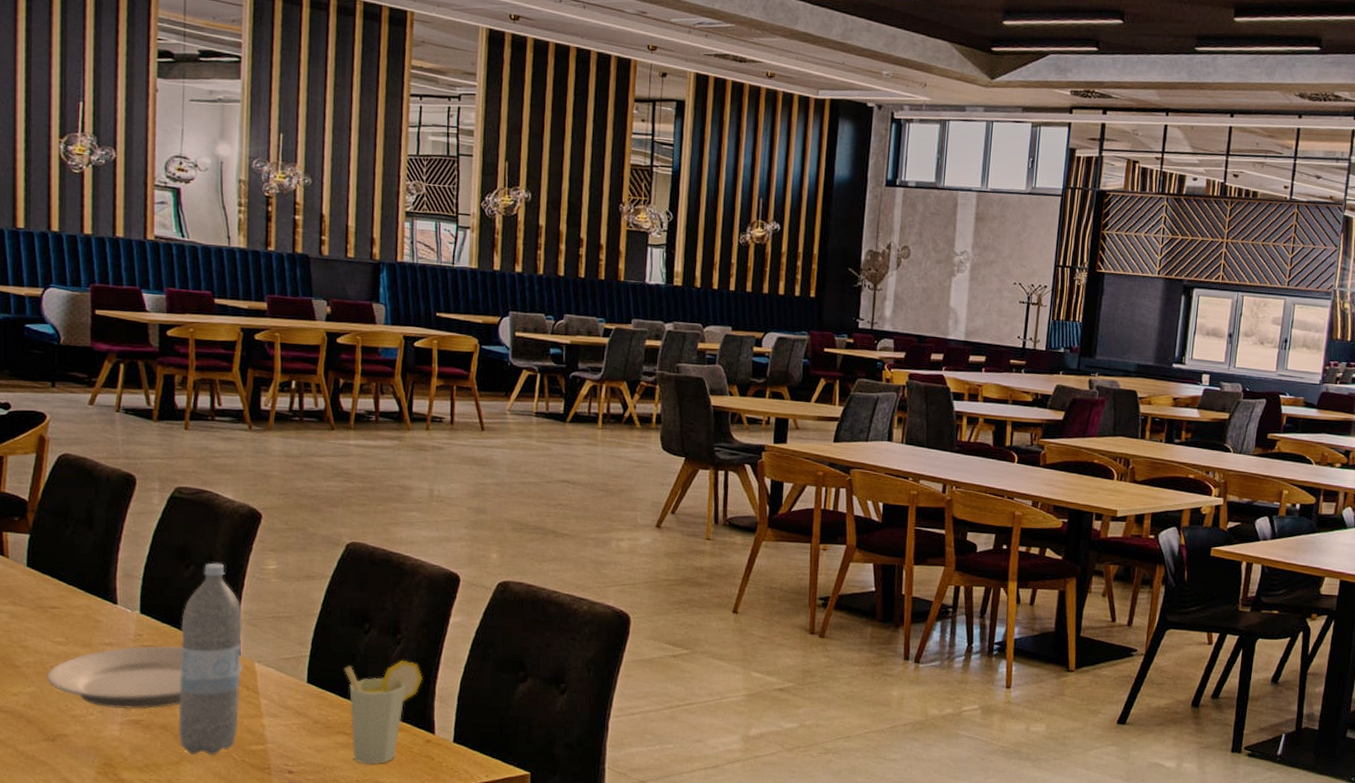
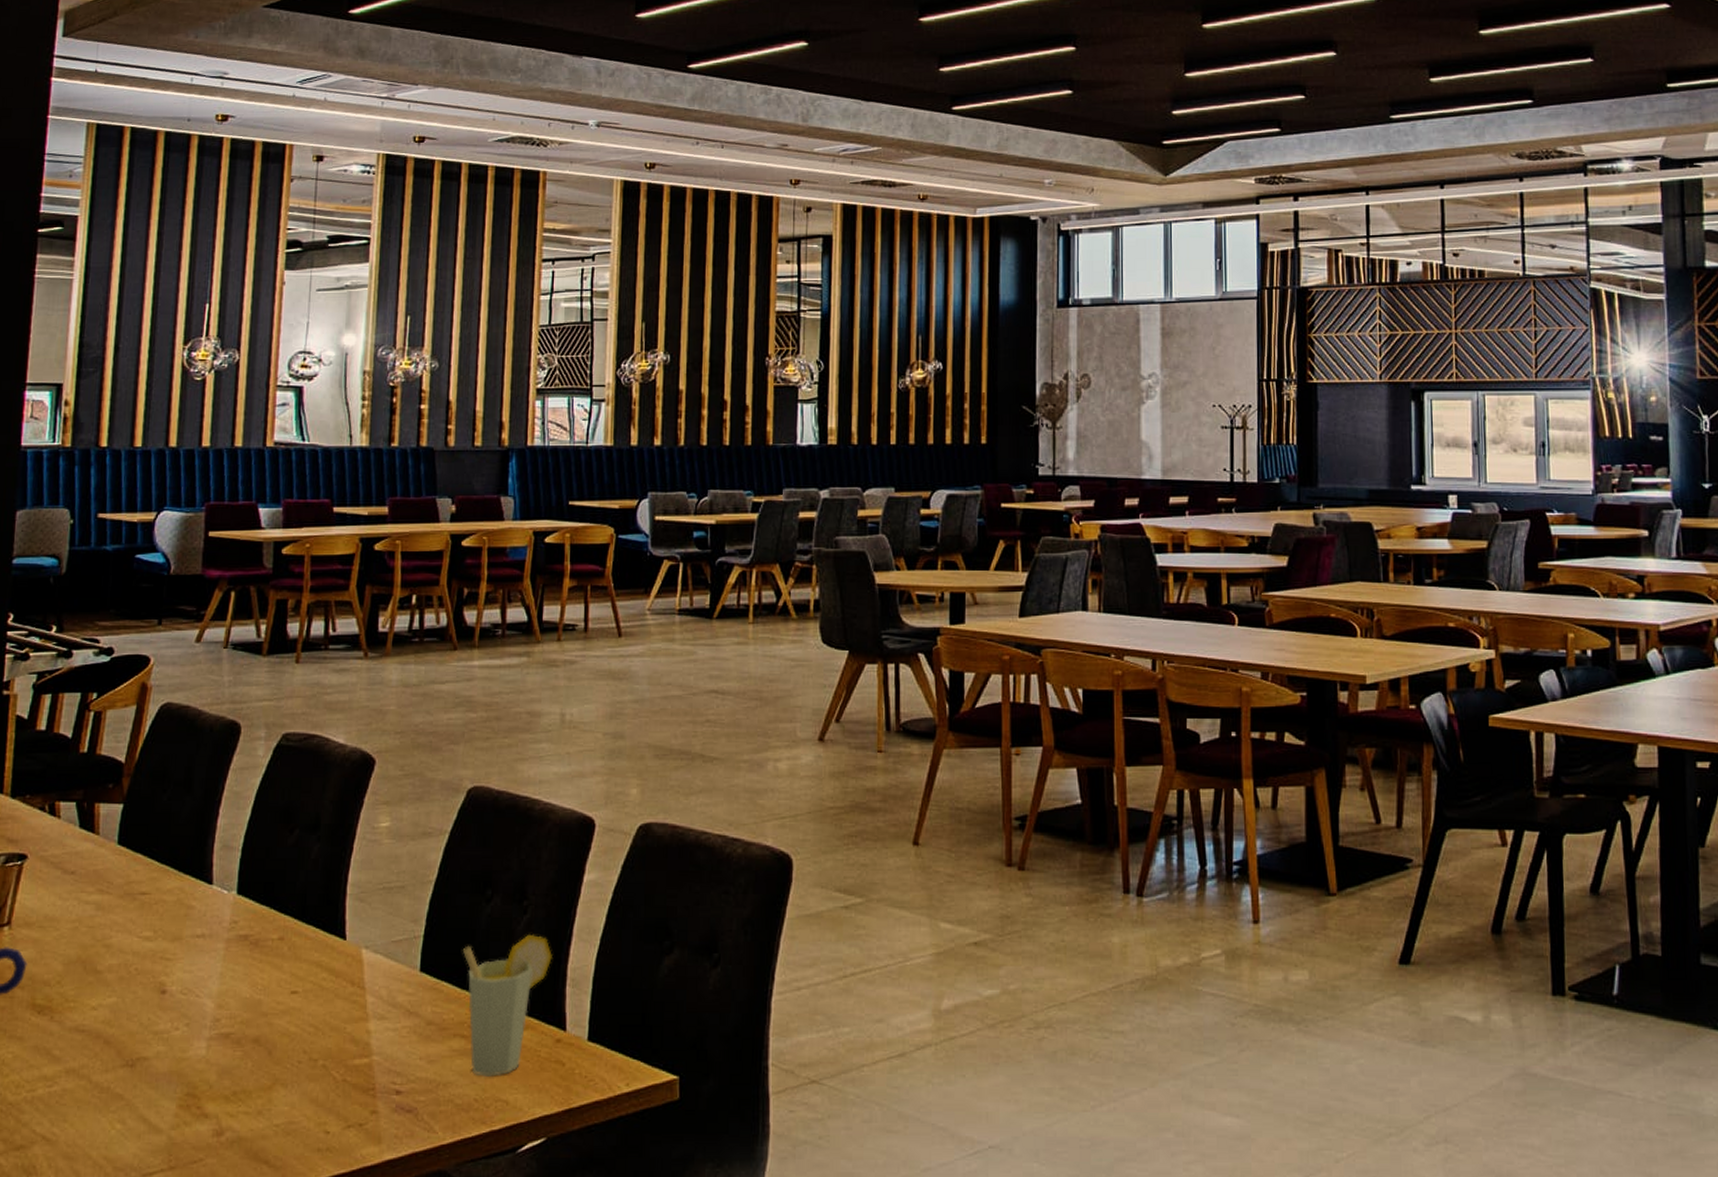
plate: present [46,645,243,709] -> none [130,934,349,1020]
water bottle: present [179,562,243,755] -> none [272,824,350,1075]

